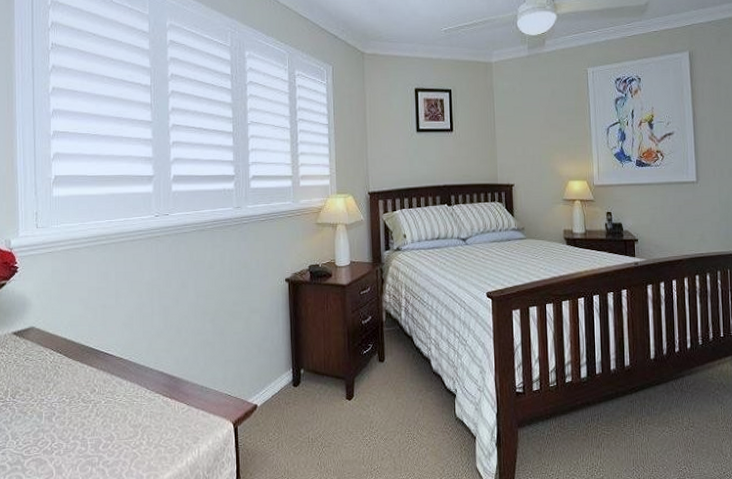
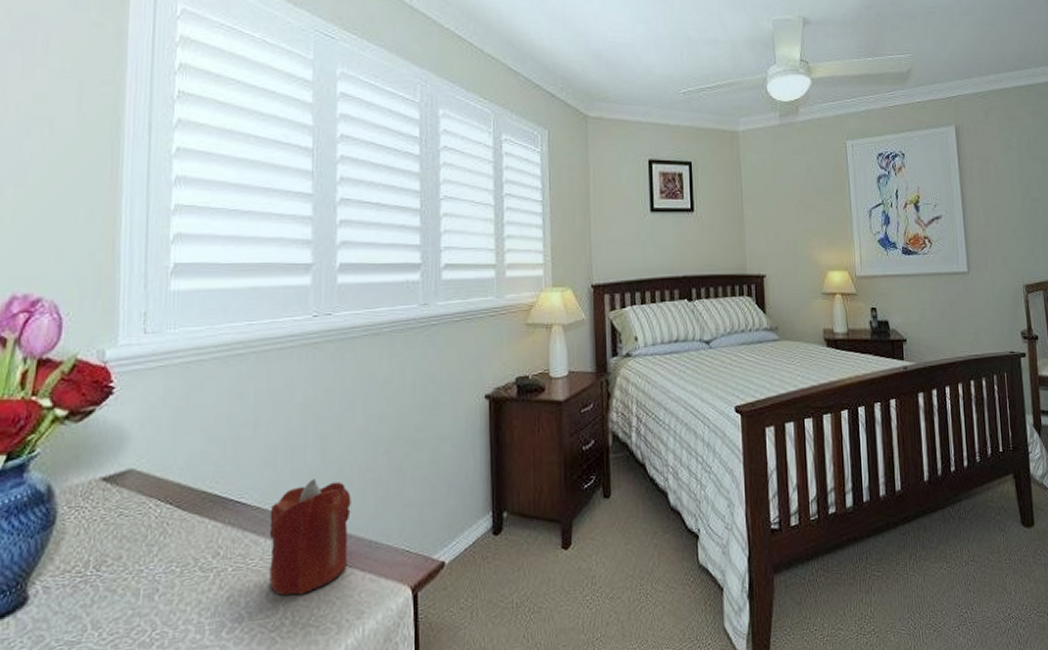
candle: none [129,338,187,423] -> present [269,479,351,595]

